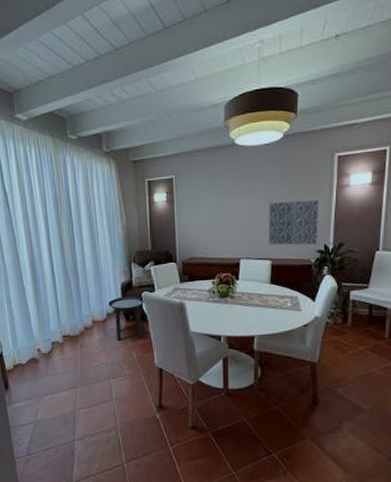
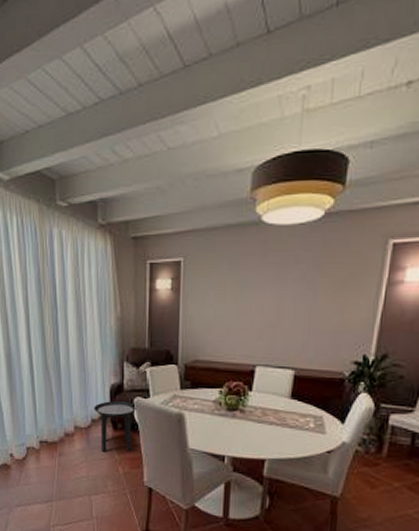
decorative wall panel: present [268,199,320,245] -> none [293,297,363,355]

